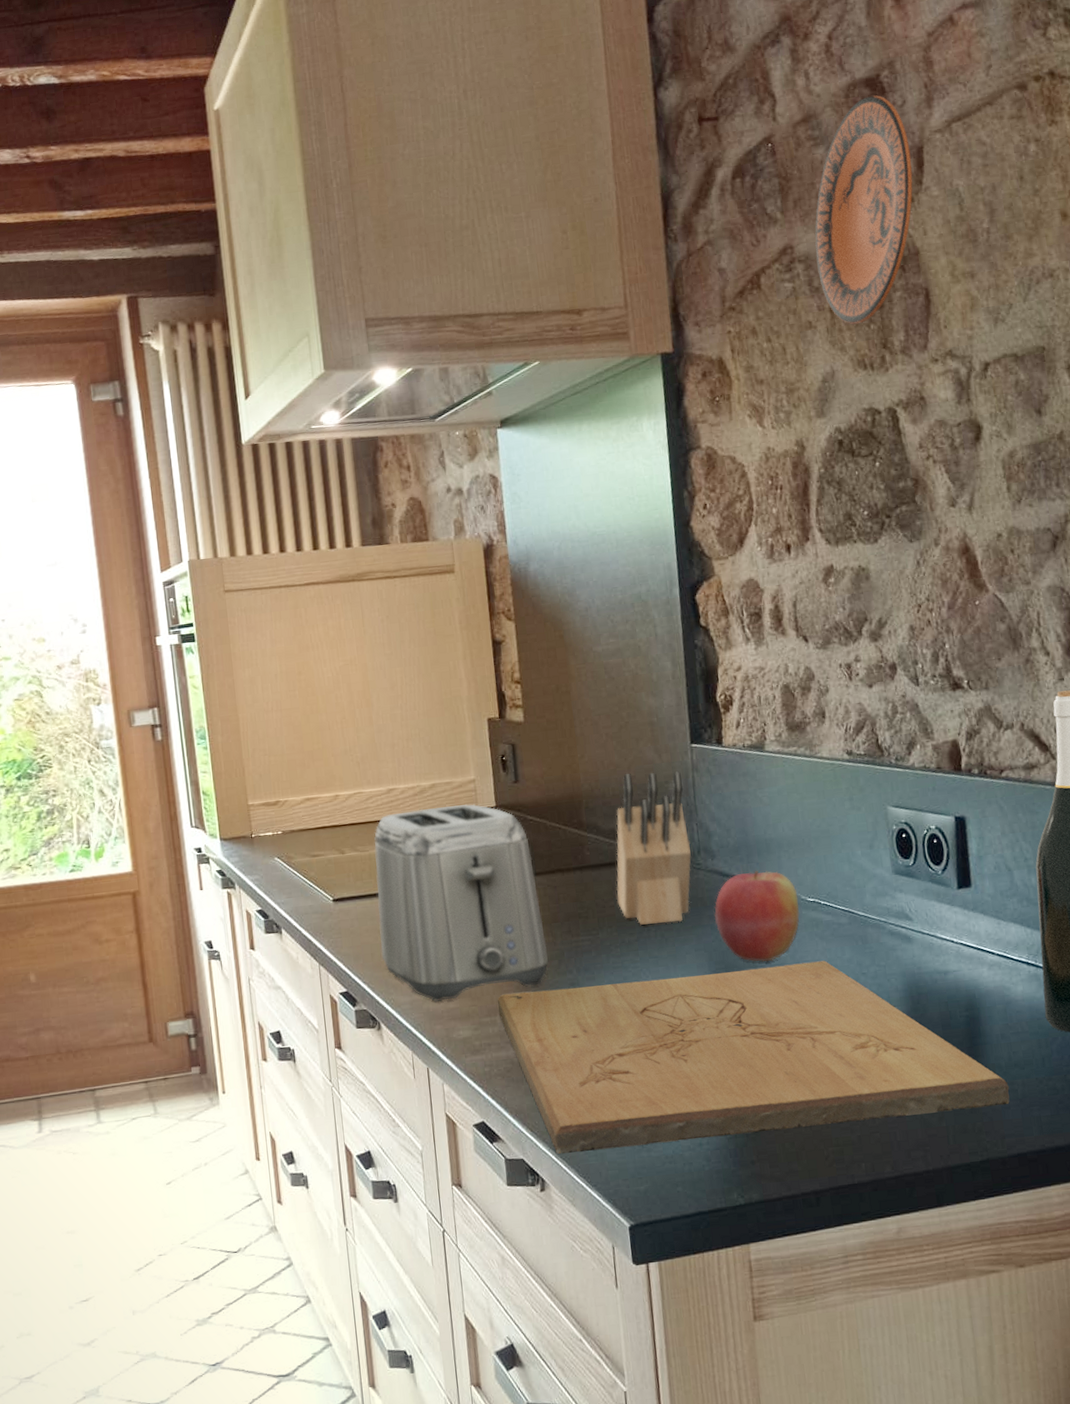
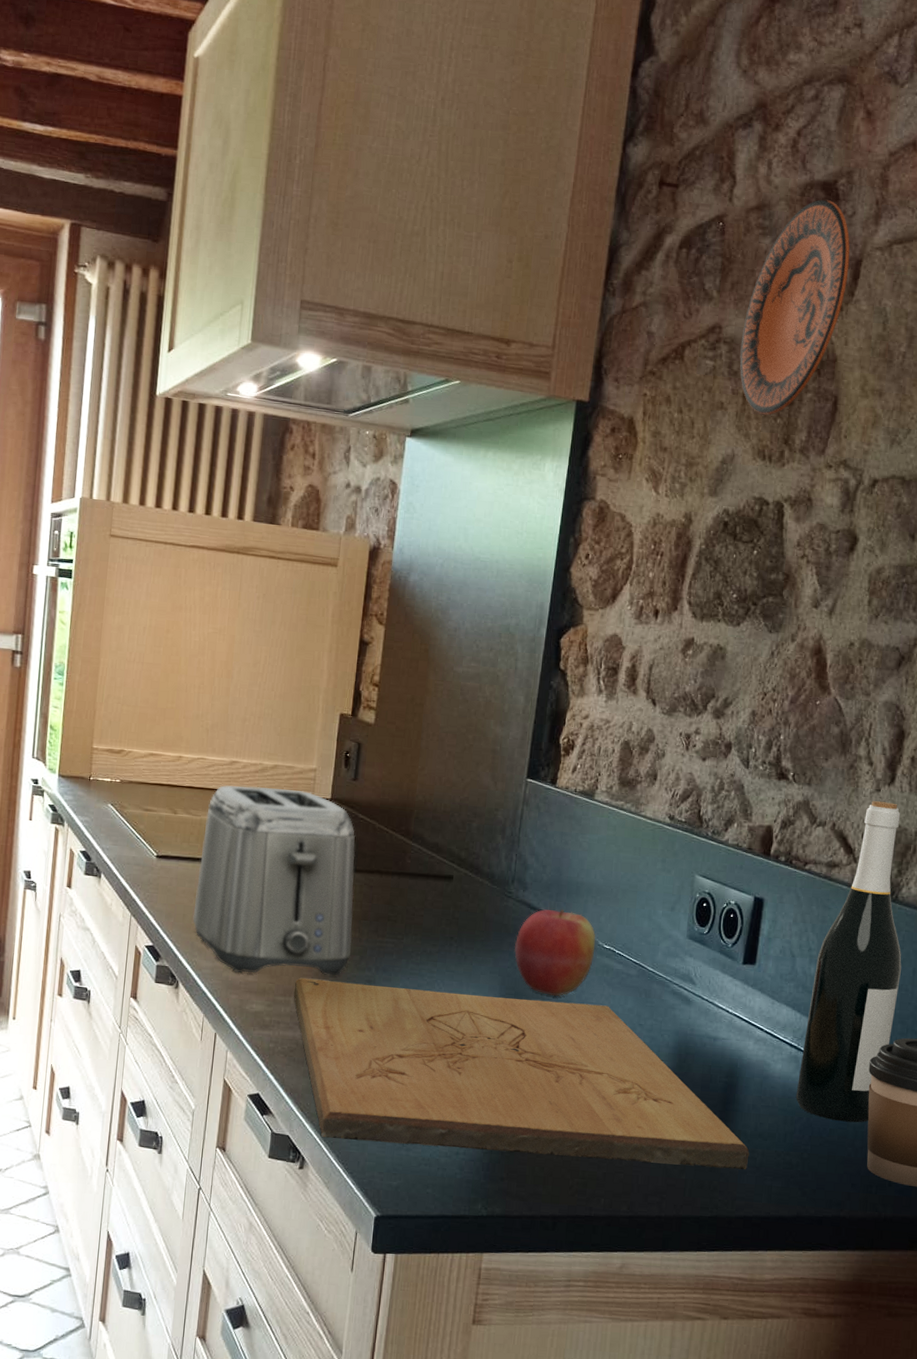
knife block: present [616,771,691,925] -> none [427,794,512,944]

